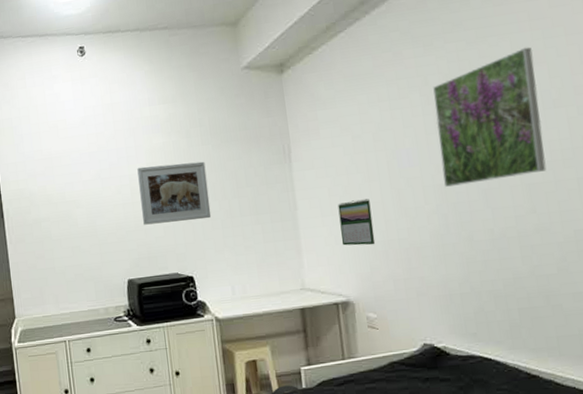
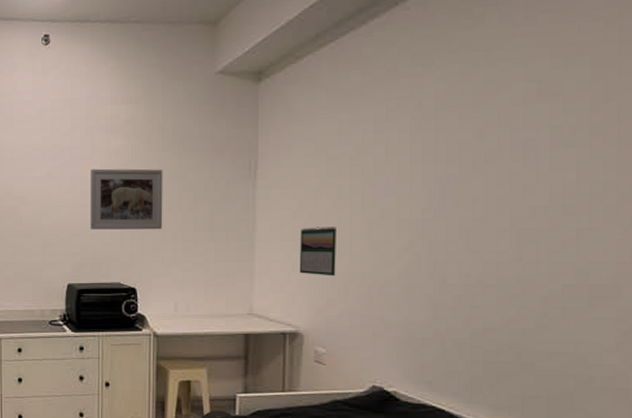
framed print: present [433,47,547,187] -> none [423,76,549,223]

